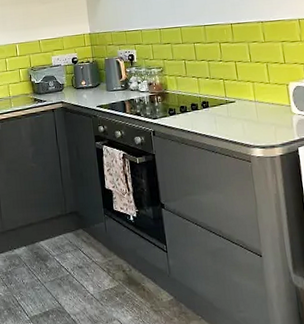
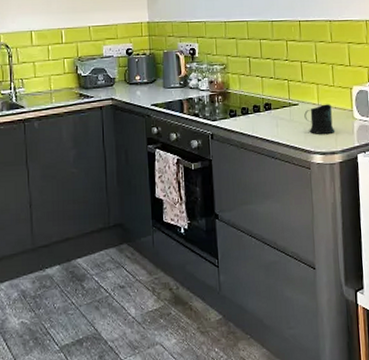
mug: none [241,100,274,129] -> present [304,104,335,134]

